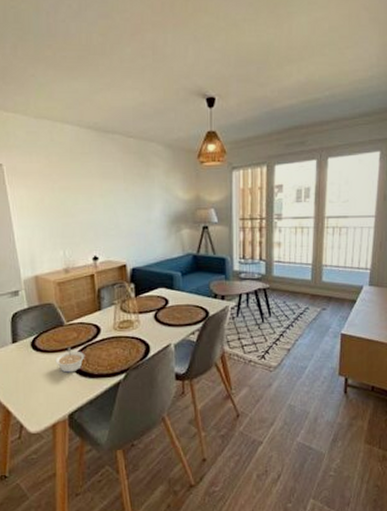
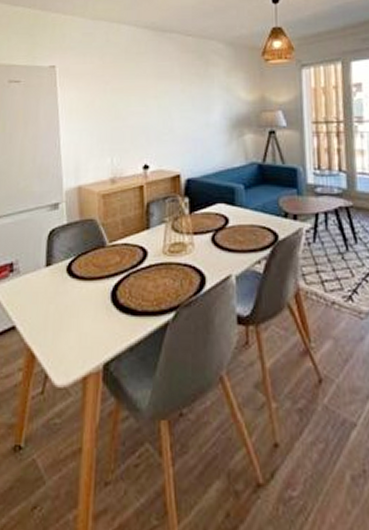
legume: present [55,347,85,373] -> none [93,274,128,307]

